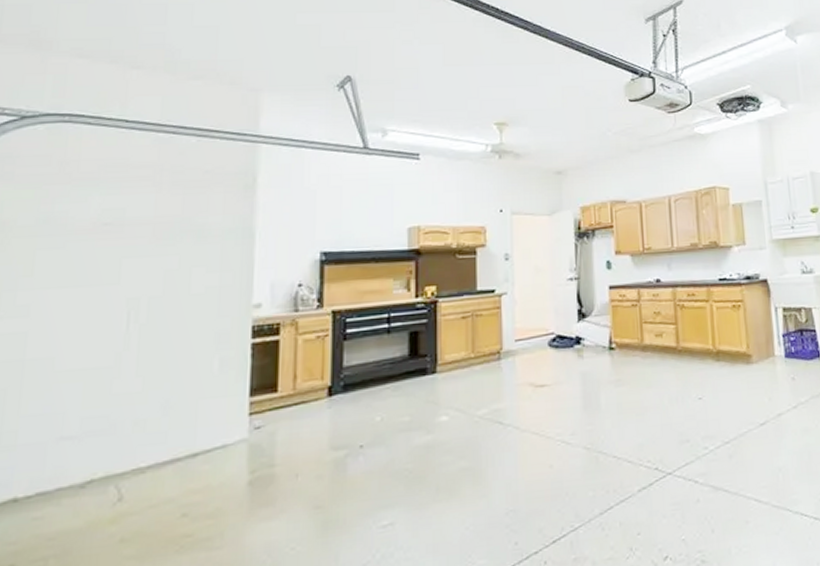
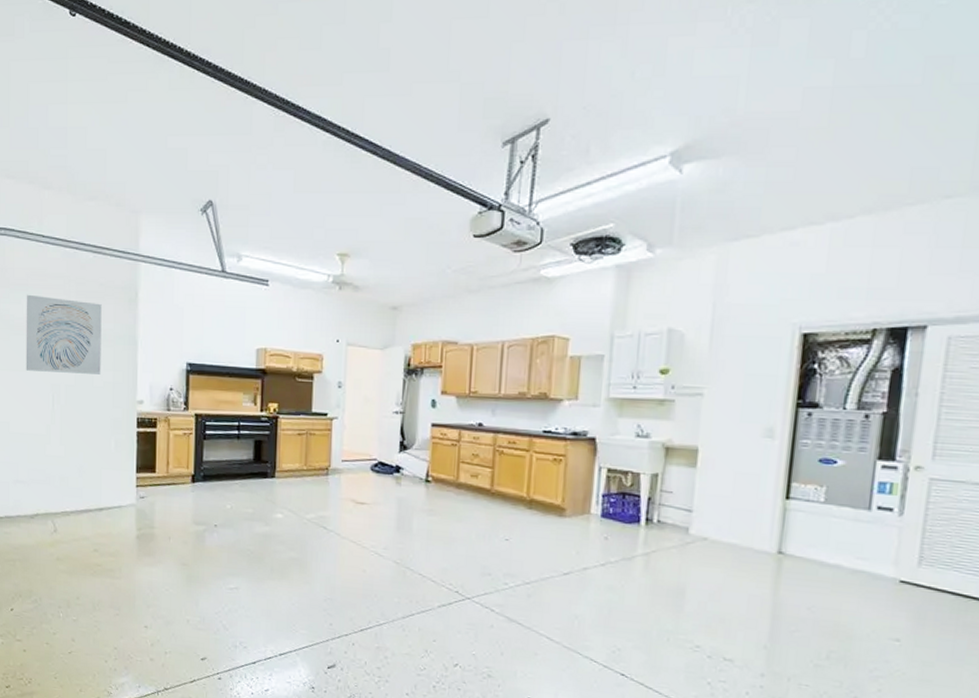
wall art: none [88,190,207,285] -> present [26,294,102,375]

